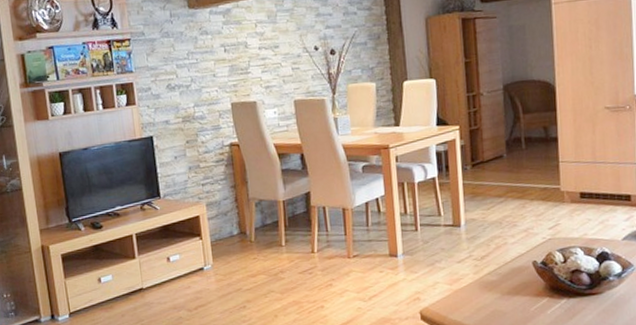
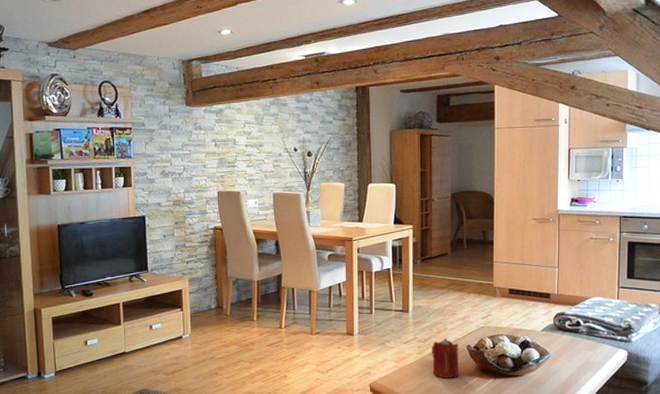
candle: none [490,254,525,301] -> present [432,338,460,378]

